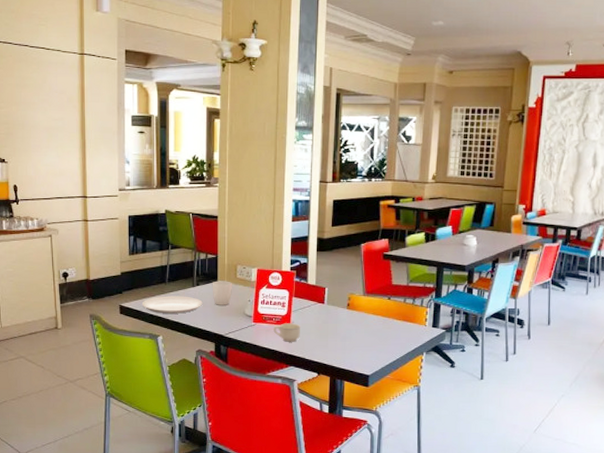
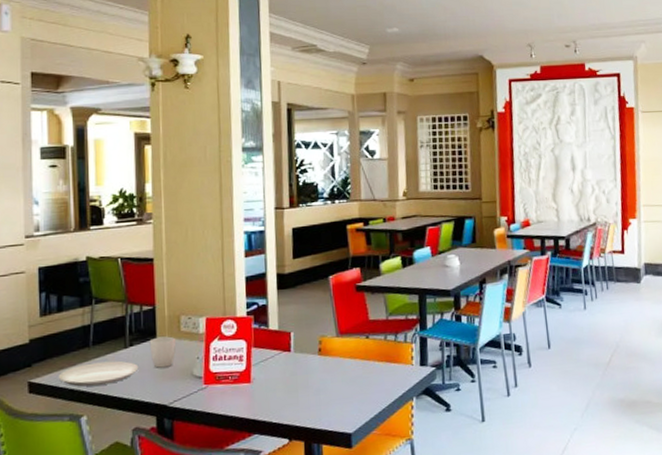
cup: present [273,323,301,342] -> none [230,379,265,404]

